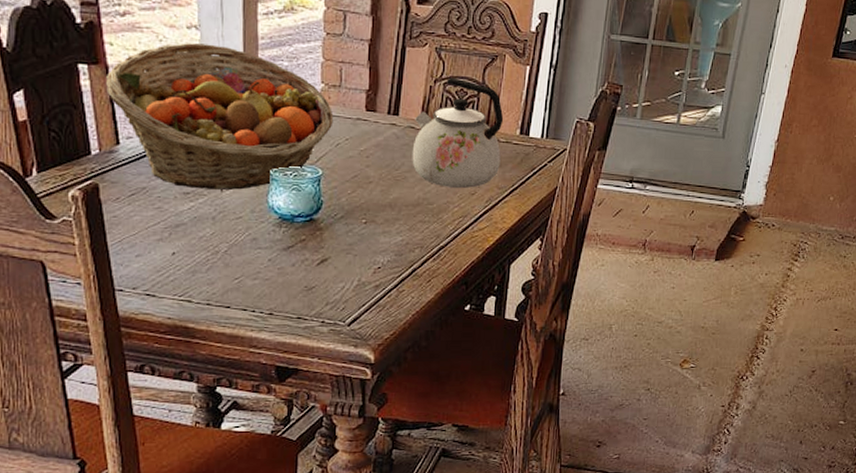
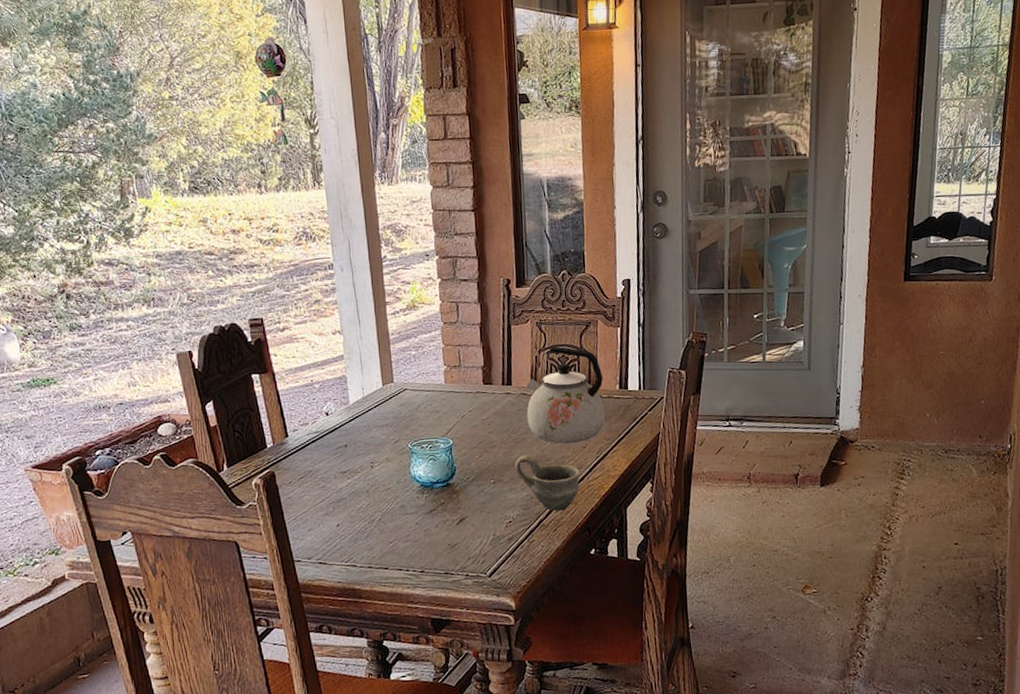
fruit basket: present [106,43,334,190] -> none [274,345,458,468]
cup: none [391,195,465,261] -> present [514,455,580,511]

